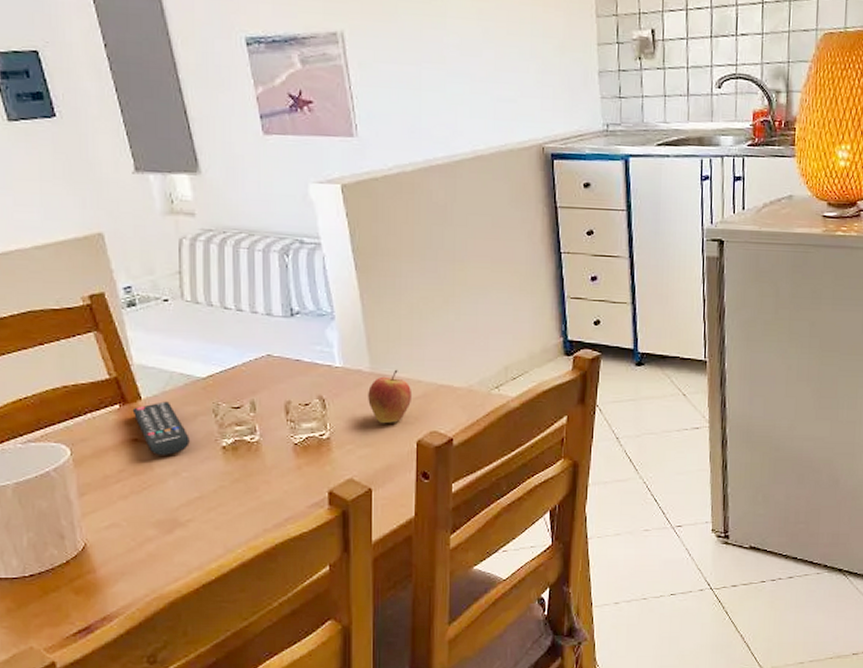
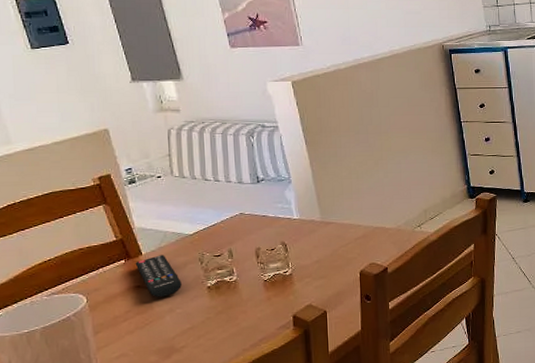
fruit: present [368,369,413,423] -> none [320,218,355,259]

